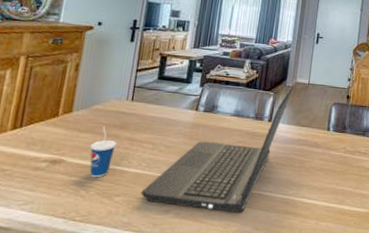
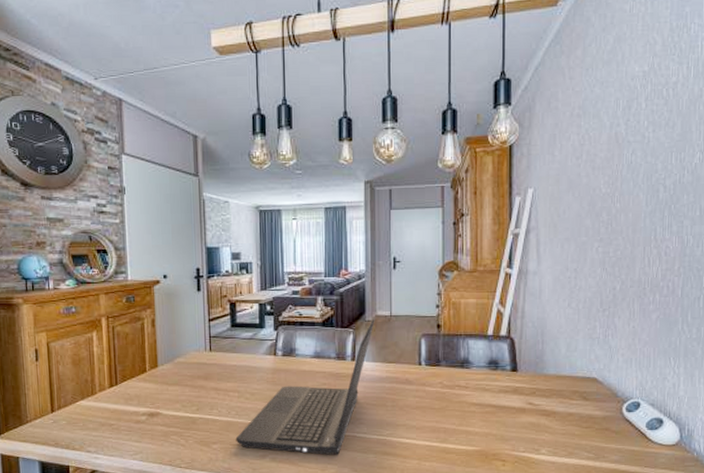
cup: present [89,126,117,177] -> none [181,378,204,426]

